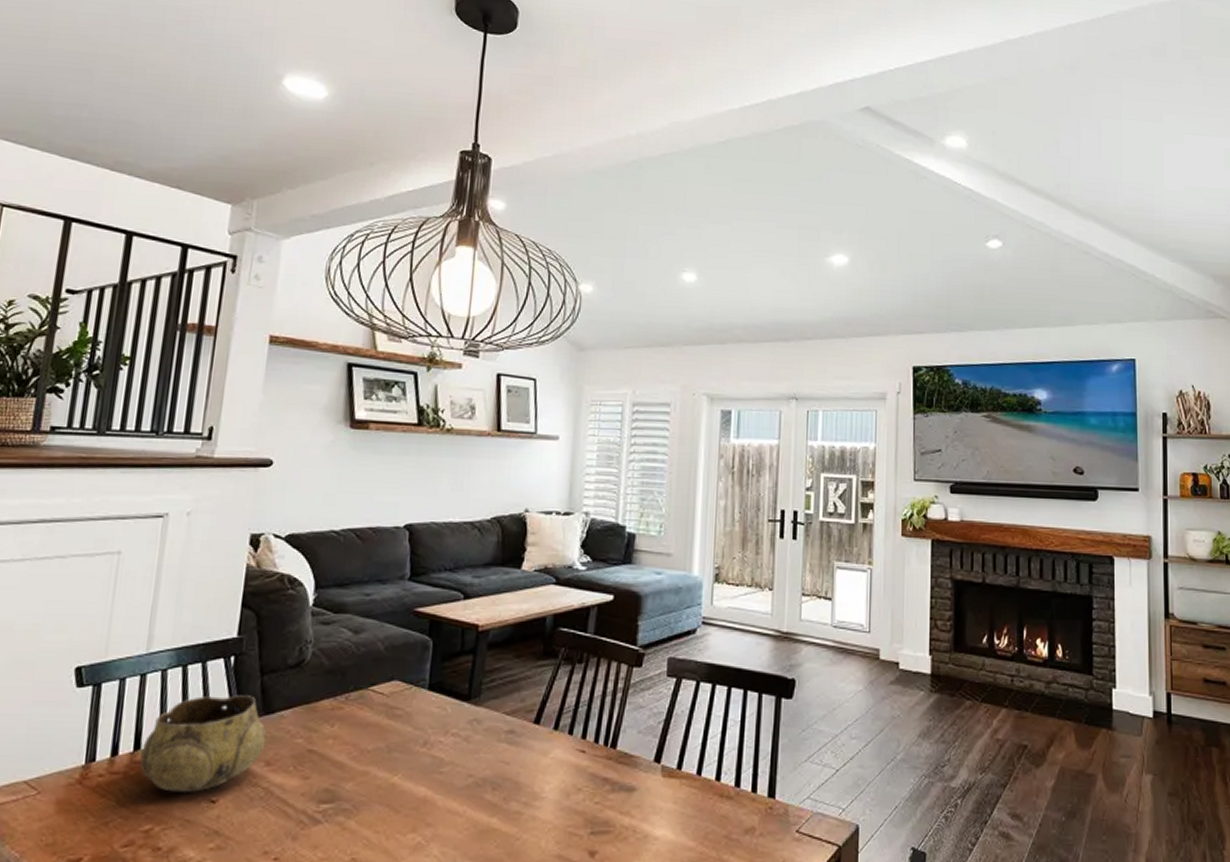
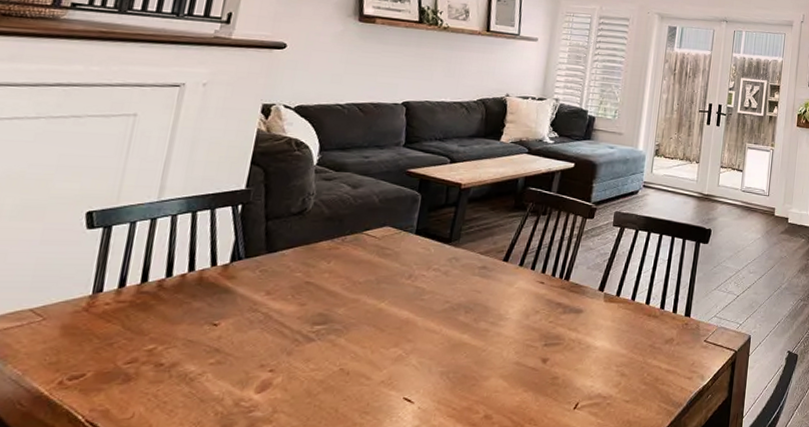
decorative bowl: present [140,695,267,792] -> none [146,237,269,317]

